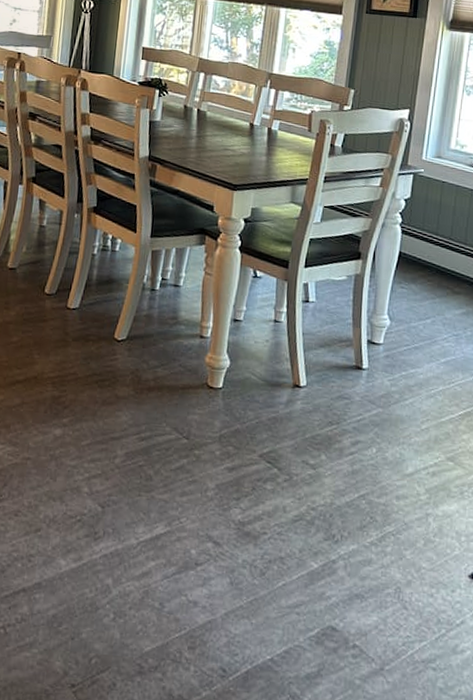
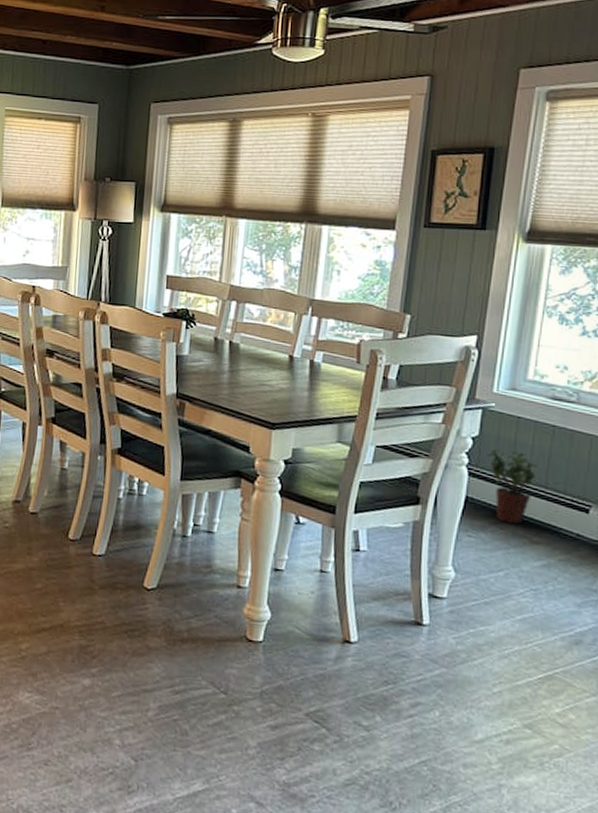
potted plant: none [416,208,459,276] -> present [486,447,538,524]

